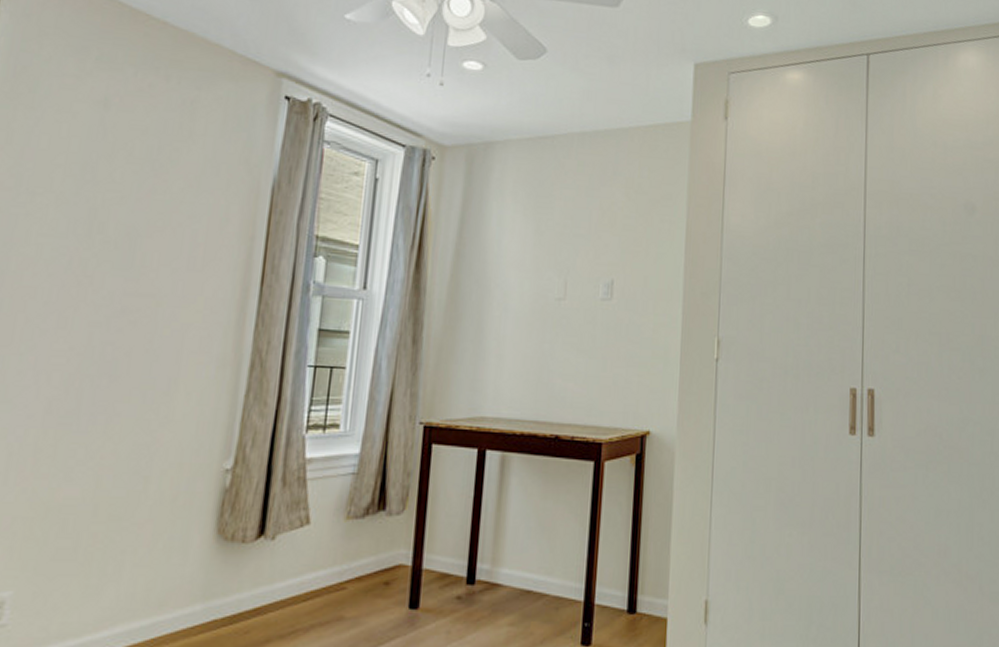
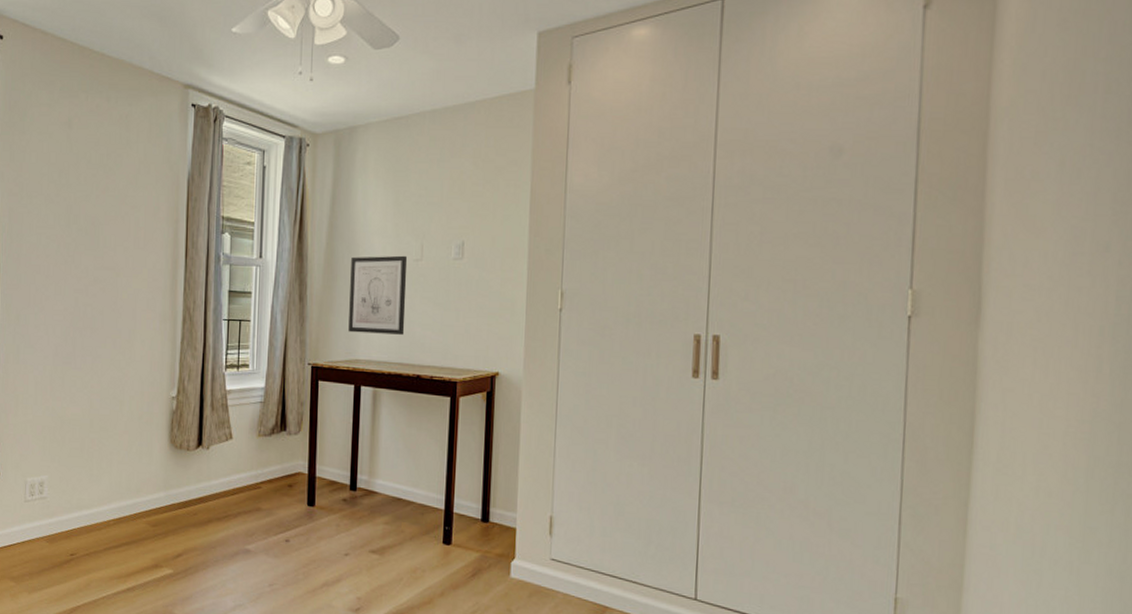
wall art: none [473,292,548,387] -> present [348,255,407,335]

